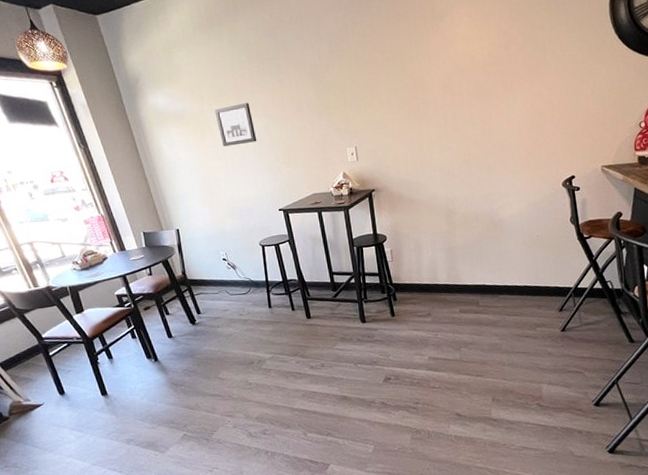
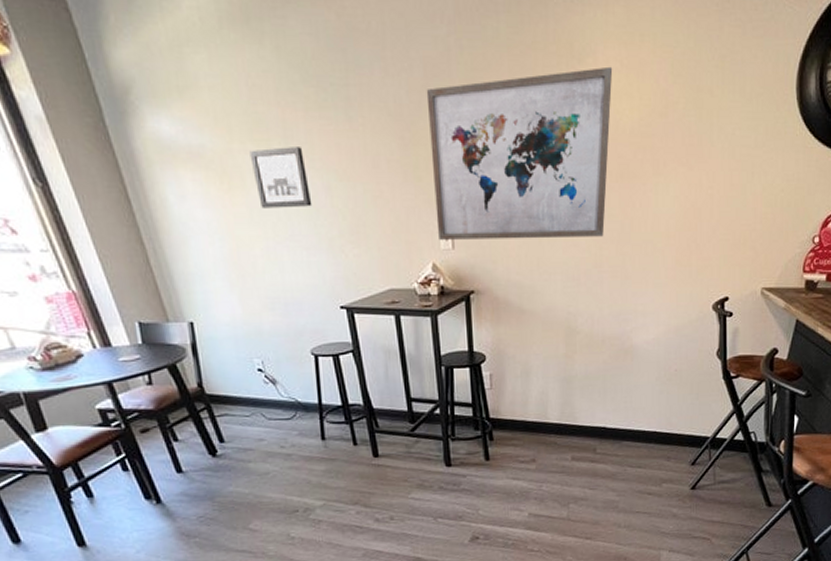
wall art: none [332,20,470,155] -> present [426,66,613,240]

